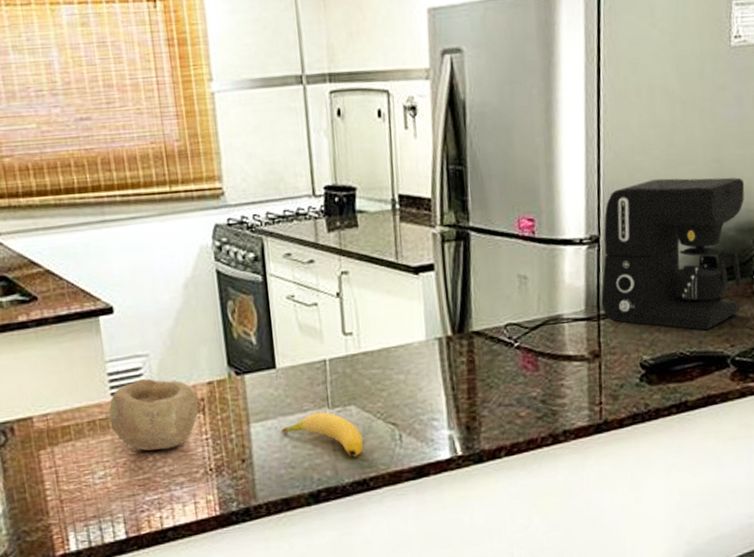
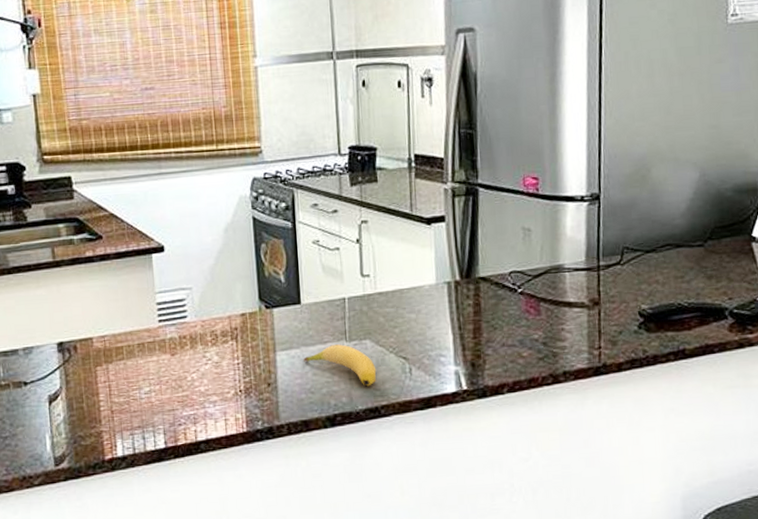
bowl: present [108,379,199,451] -> none [156,309,232,372]
coffee maker: present [602,177,745,330] -> none [602,142,742,283]

